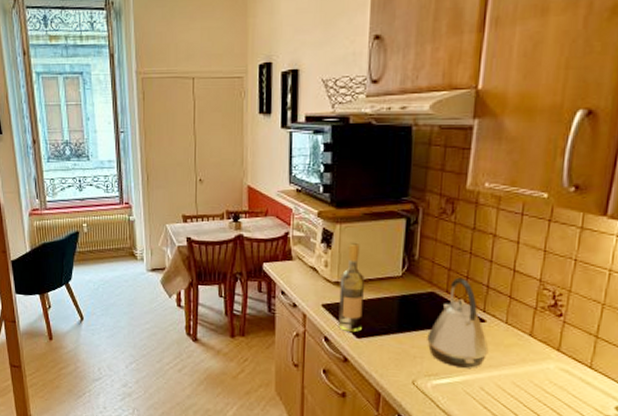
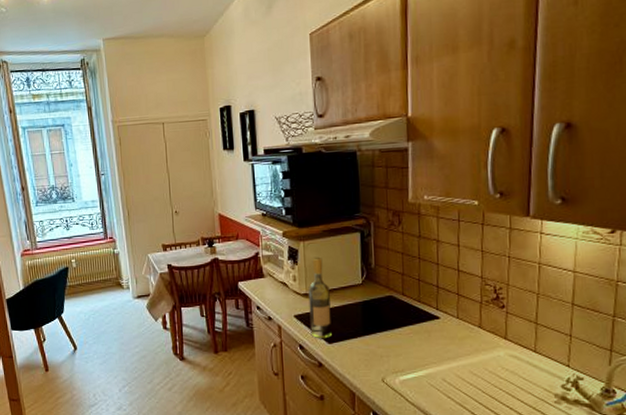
kettle: present [427,277,489,368] -> none [390,280,446,362]

